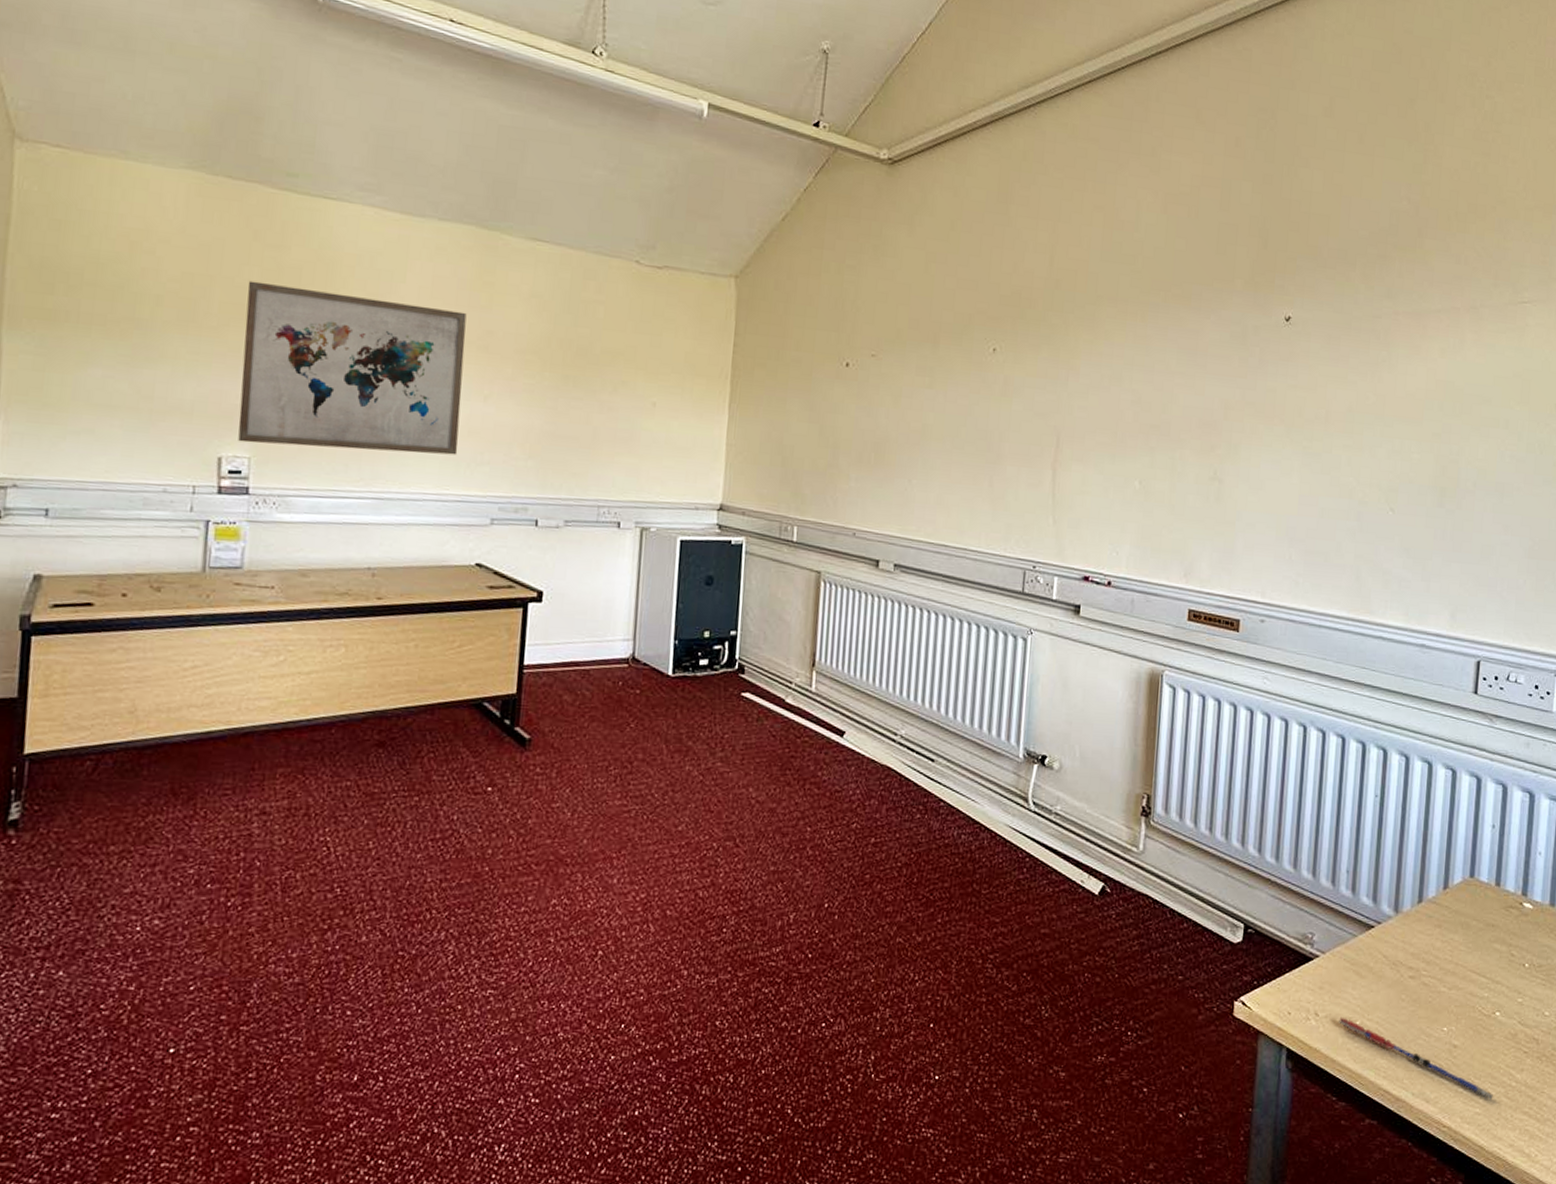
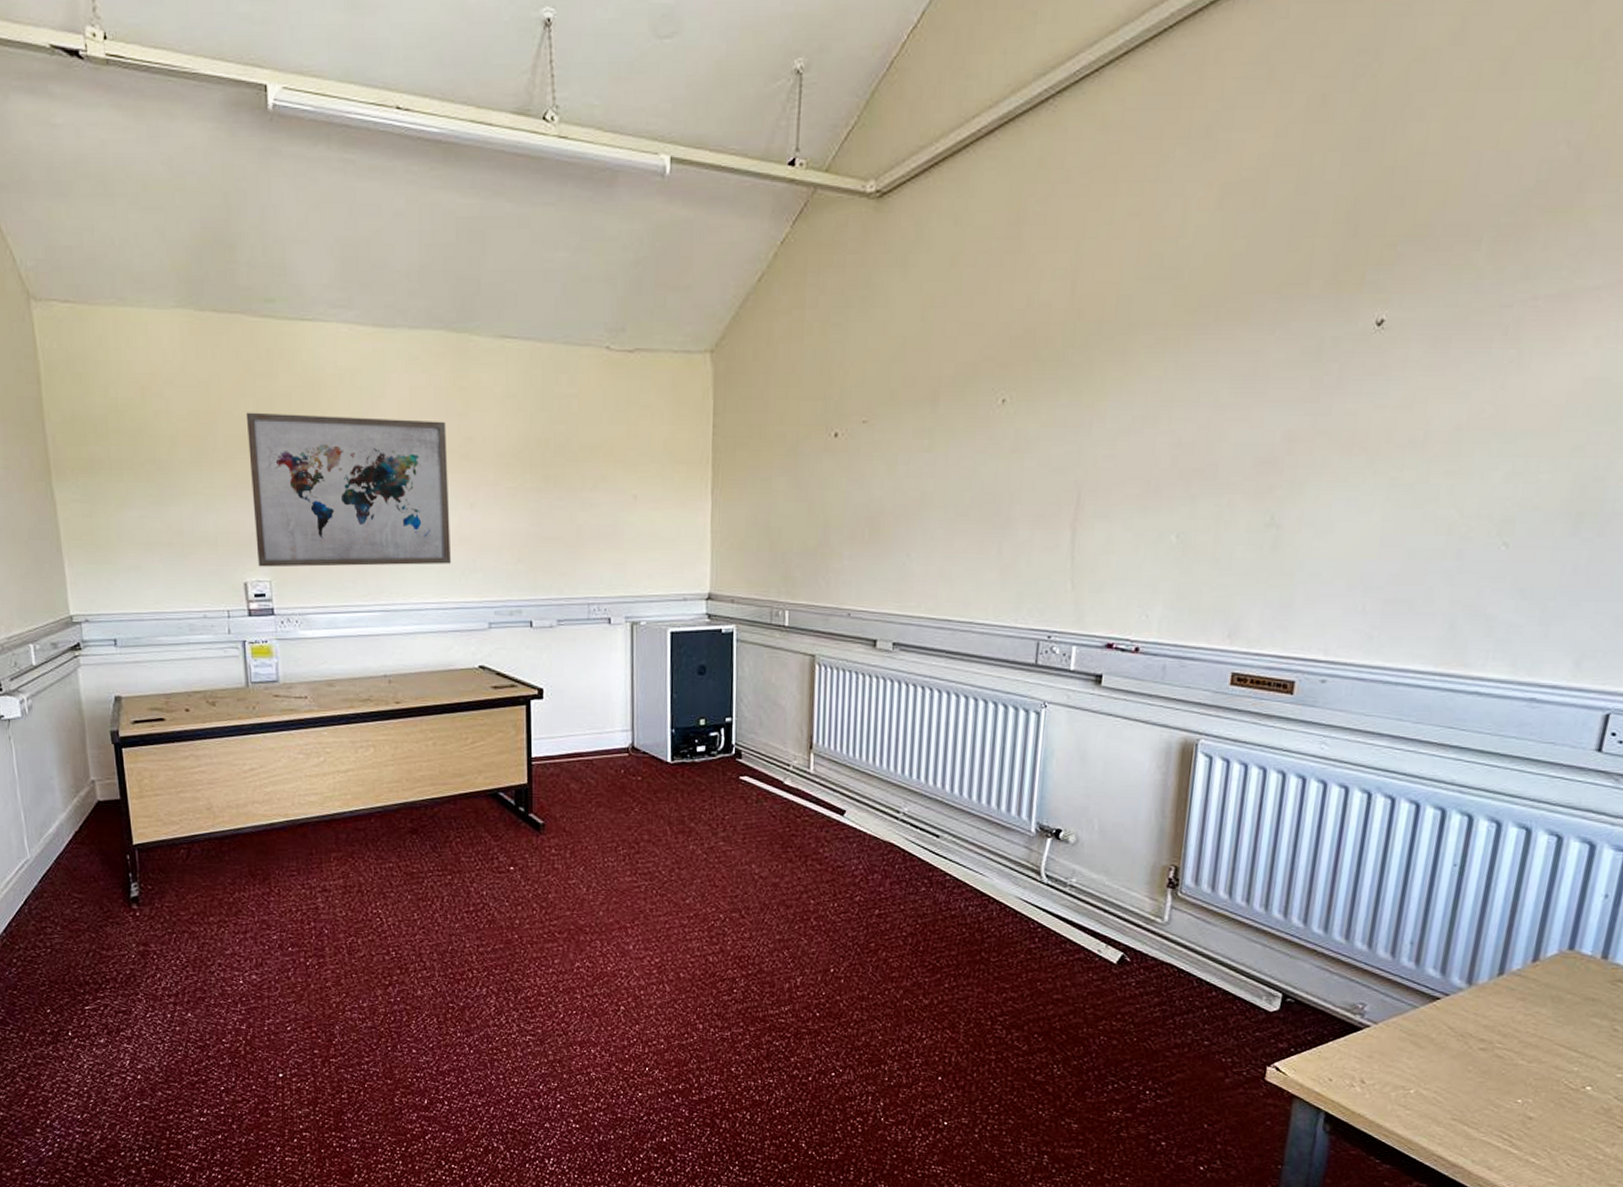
pen: present [1339,1016,1493,1101] -> none [1389,1085,1573,1172]

